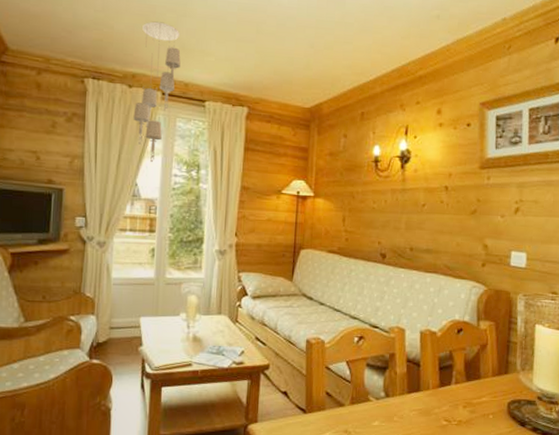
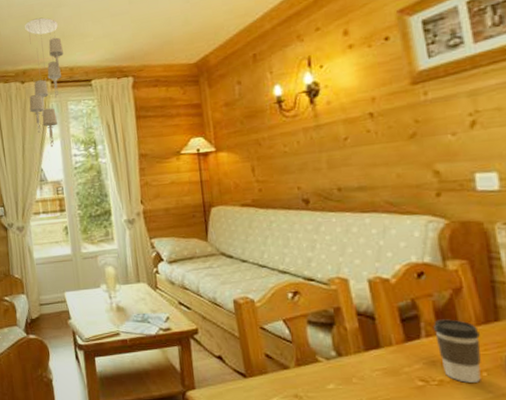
coffee cup: none [461,370,493,423] -> present [433,319,481,383]

